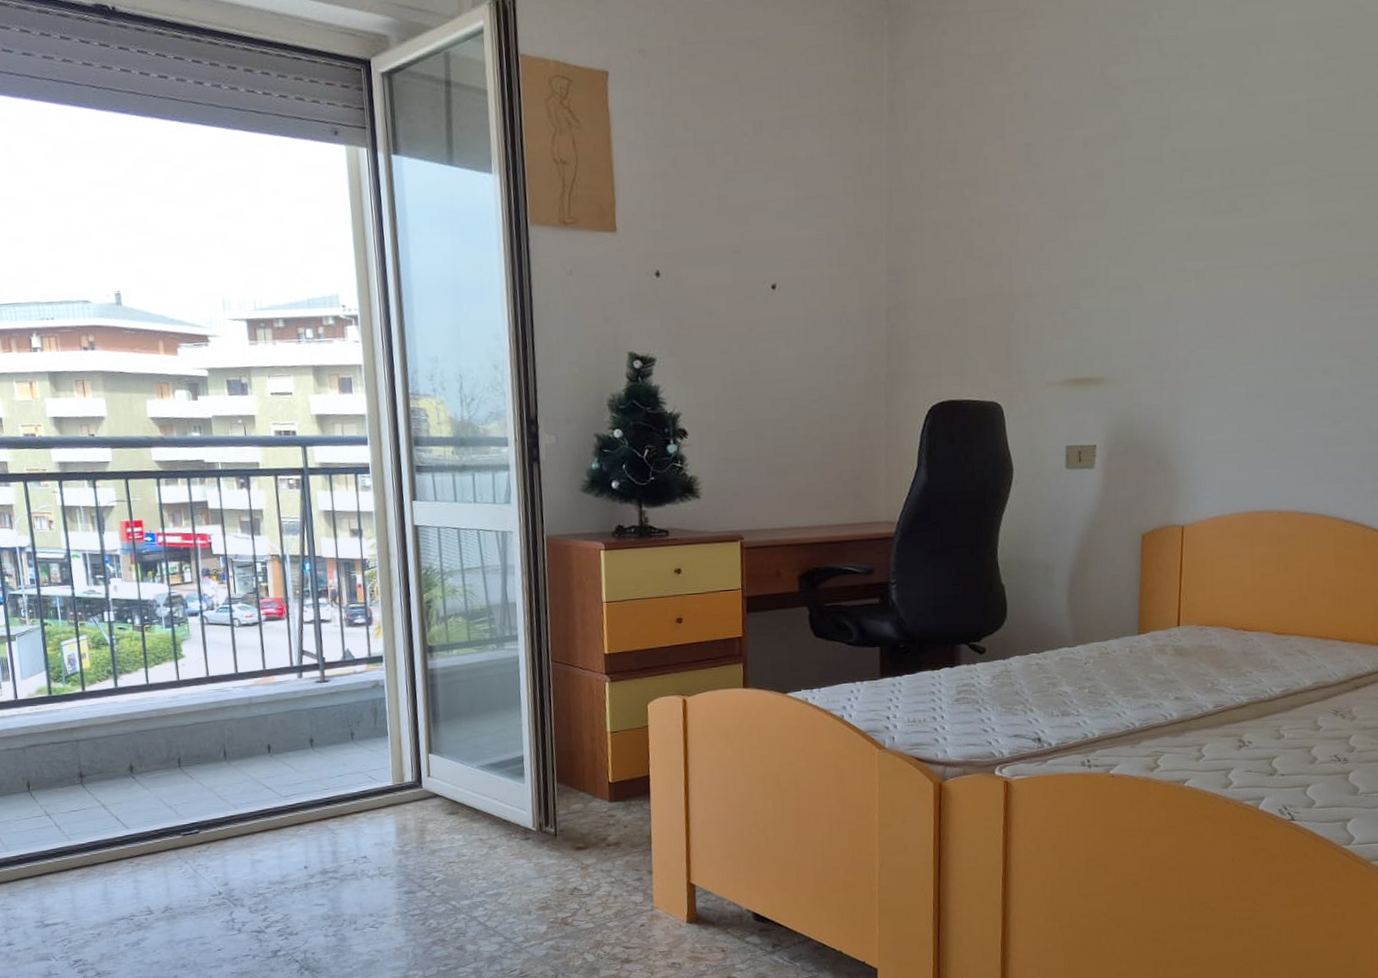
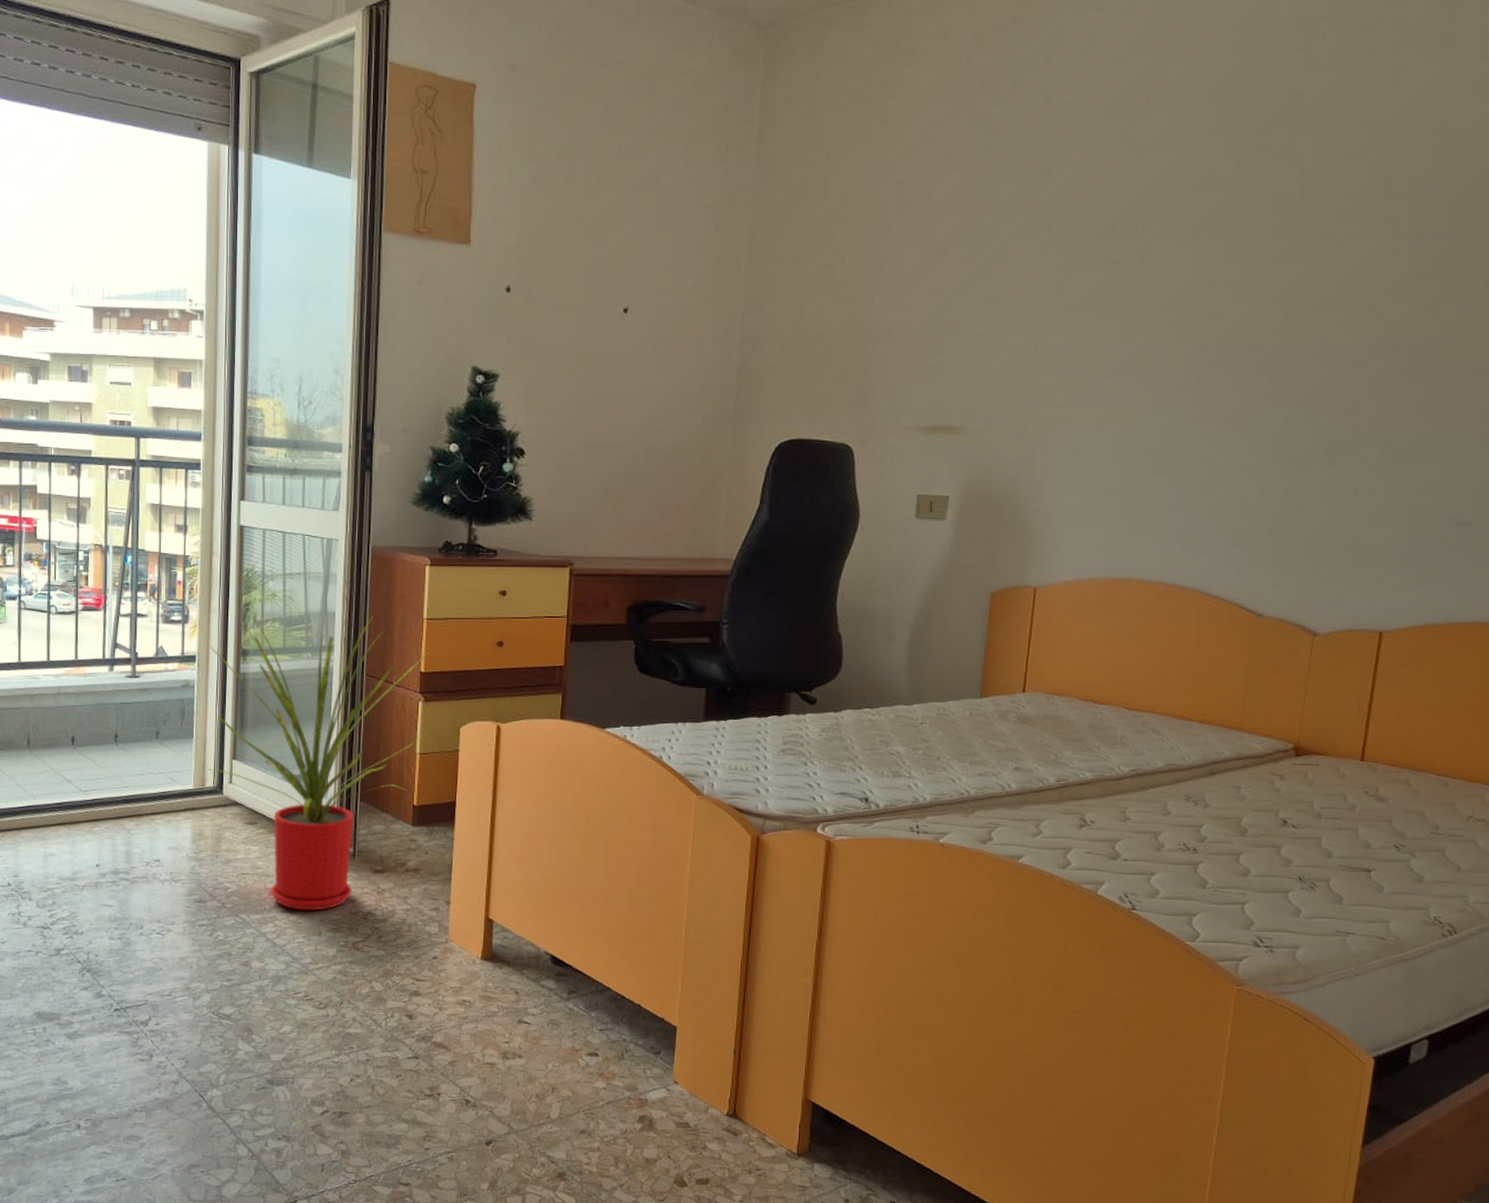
house plant: none [395,603,616,893] -> present [208,613,429,911]

